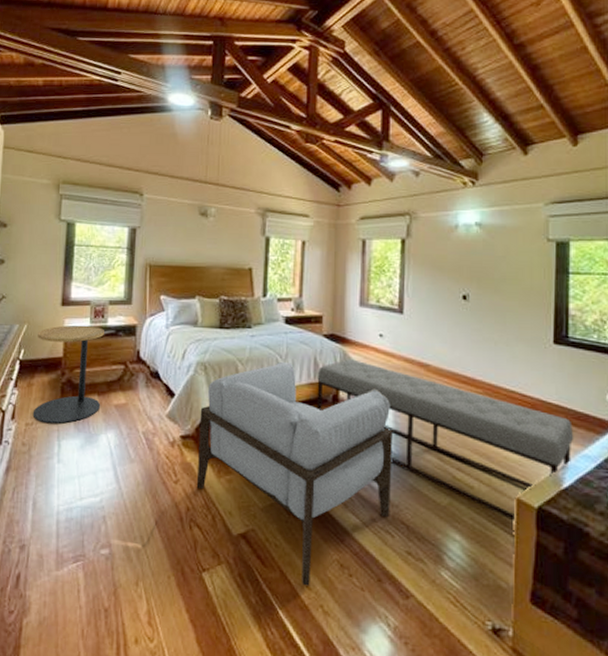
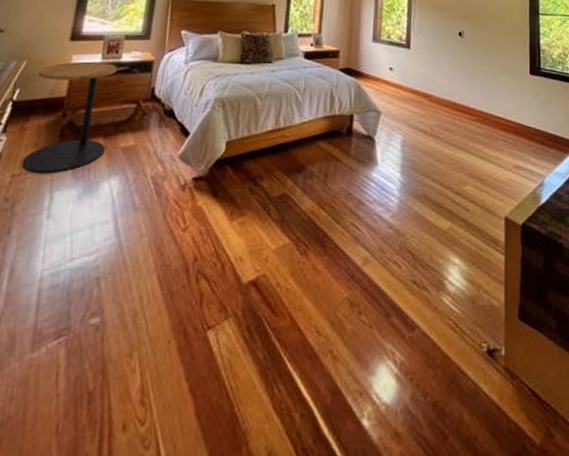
armchair: present [196,361,393,586] -> none [206,95,400,331]
bench: present [316,359,574,523] -> none [331,92,548,241]

